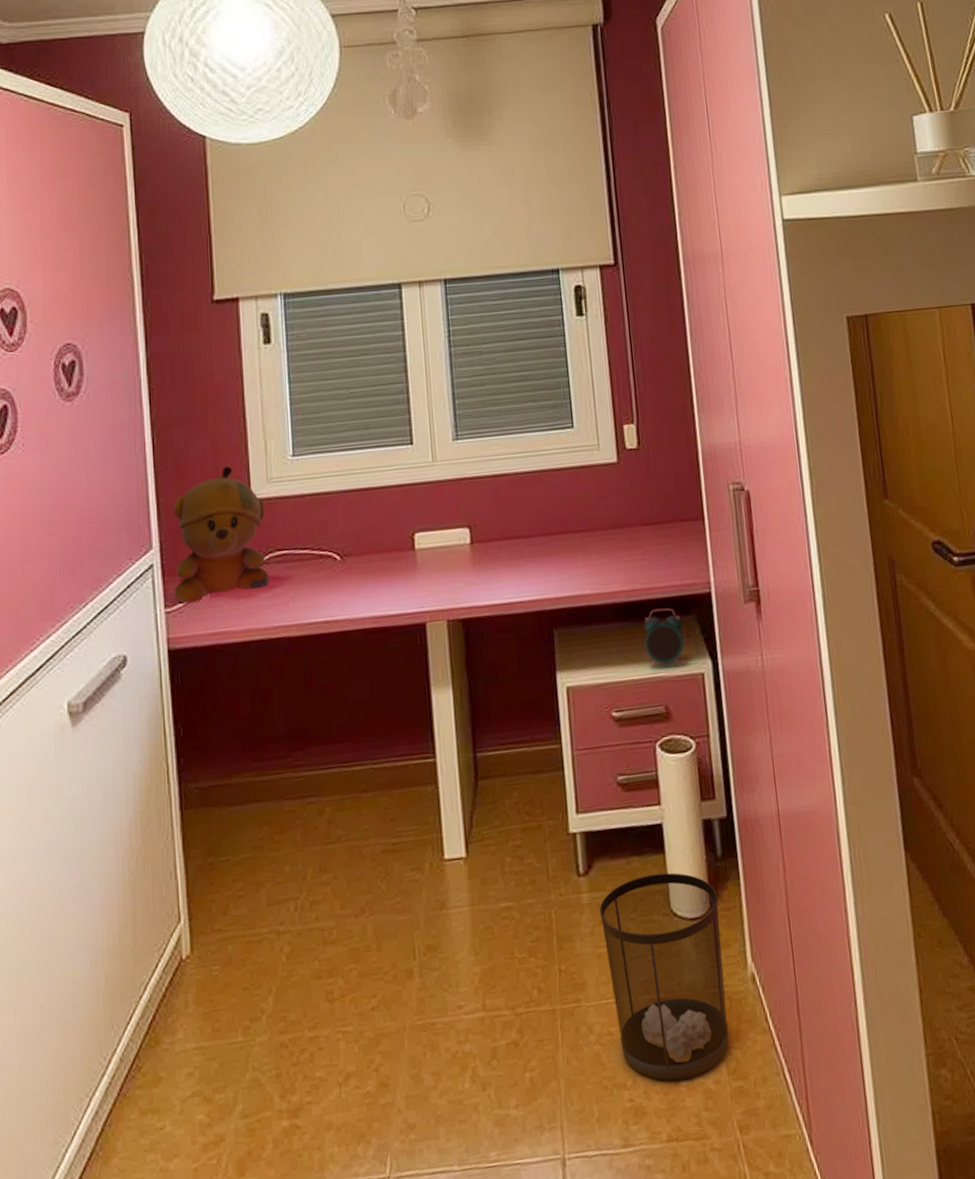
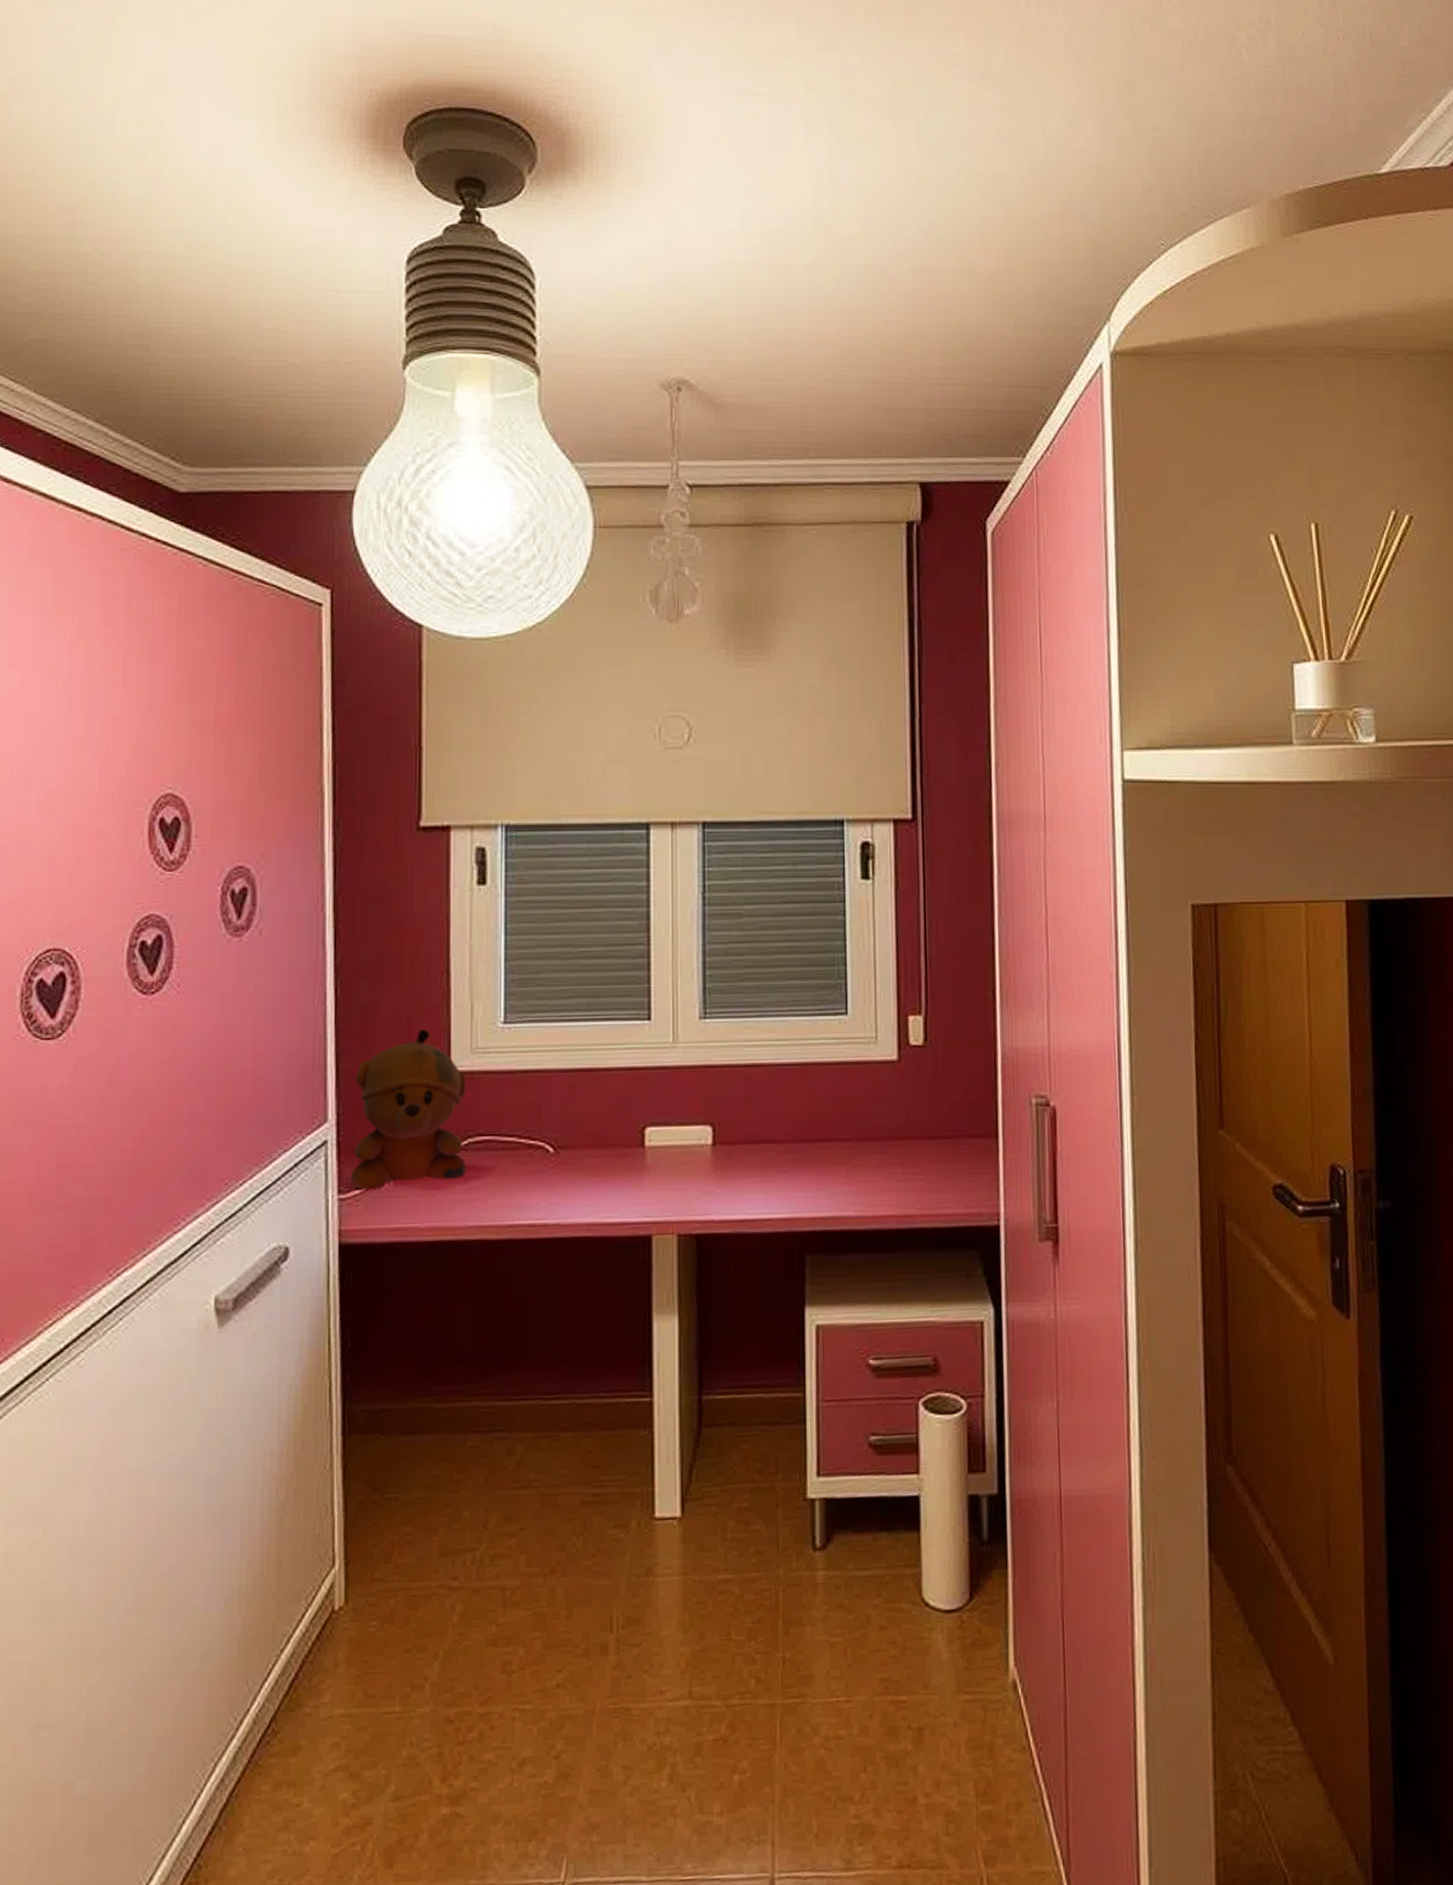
waste bin: present [599,872,729,1081] -> none [836,1554,980,1798]
alarm clock: present [643,608,685,668] -> none [914,1240,963,1312]

